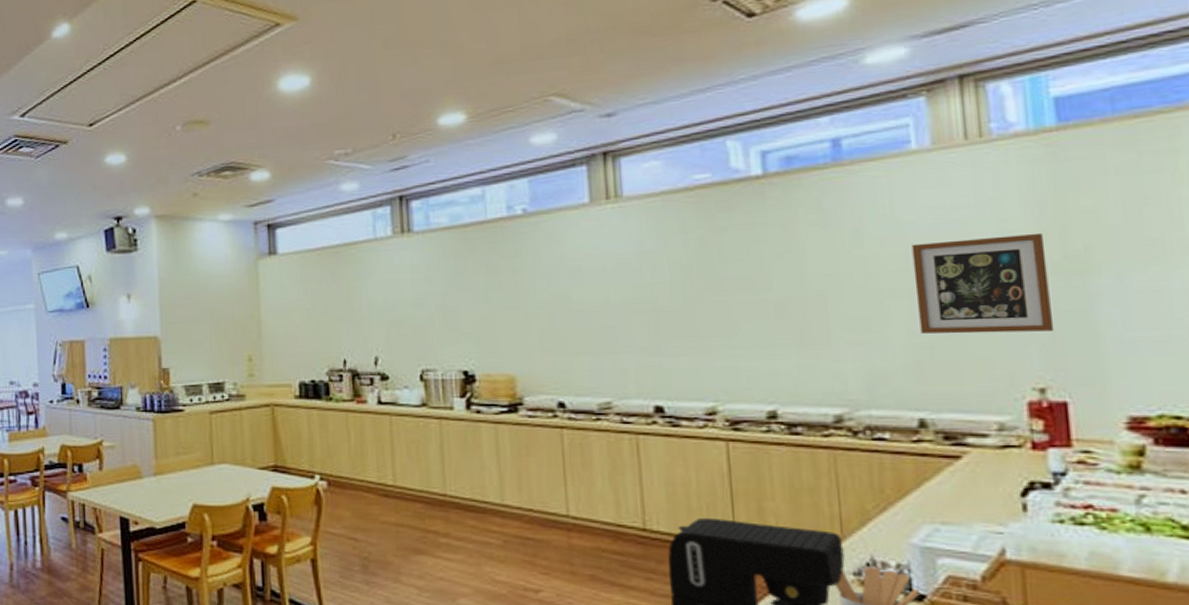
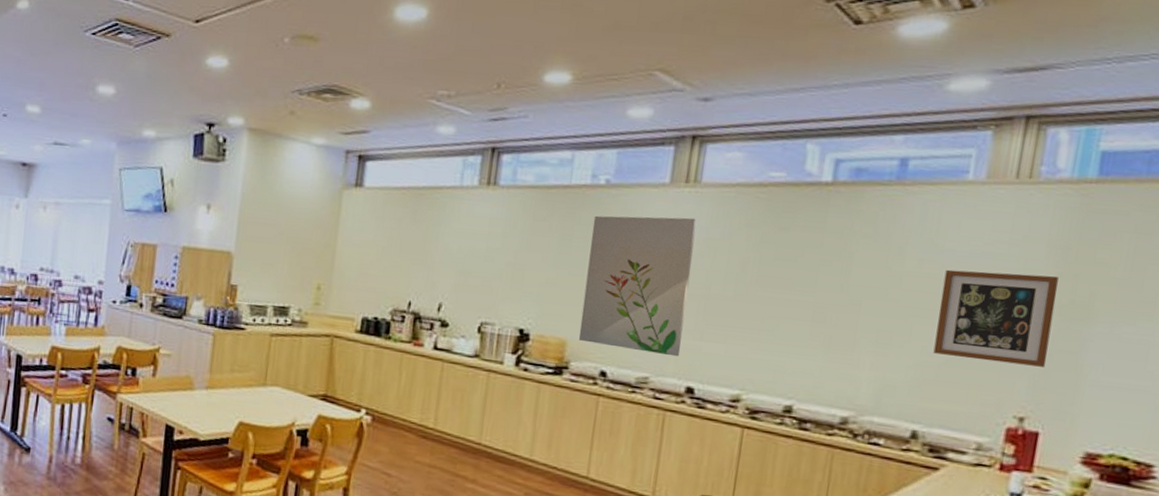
wall art: none [517,233,640,377] -> present [578,215,697,357]

